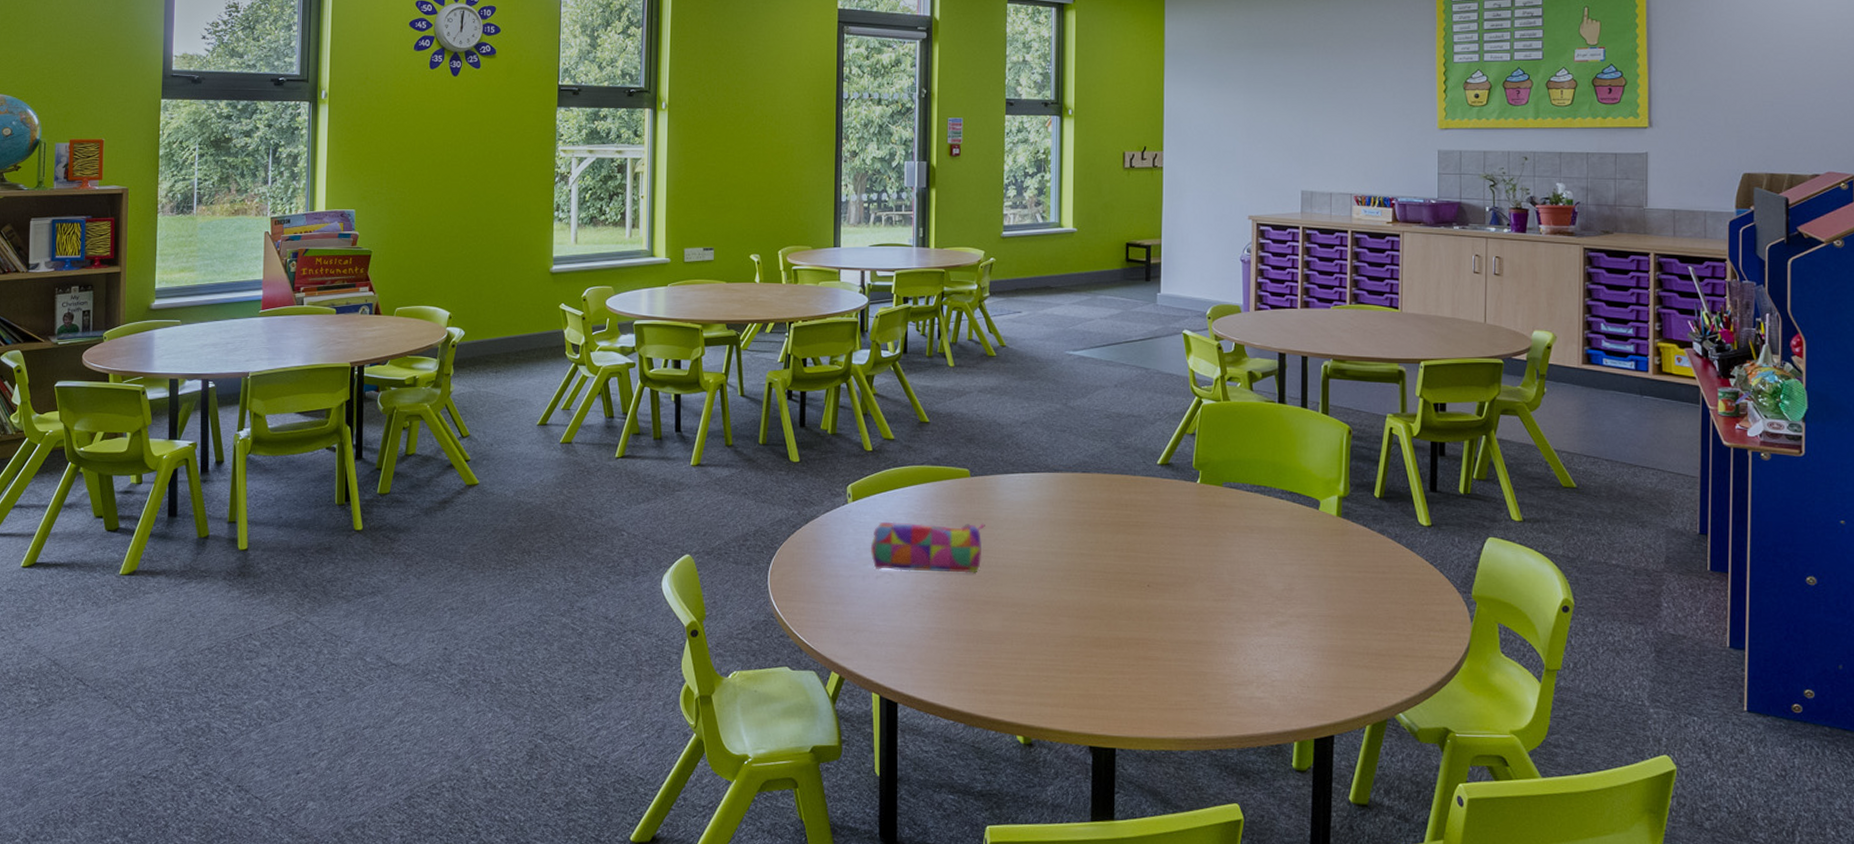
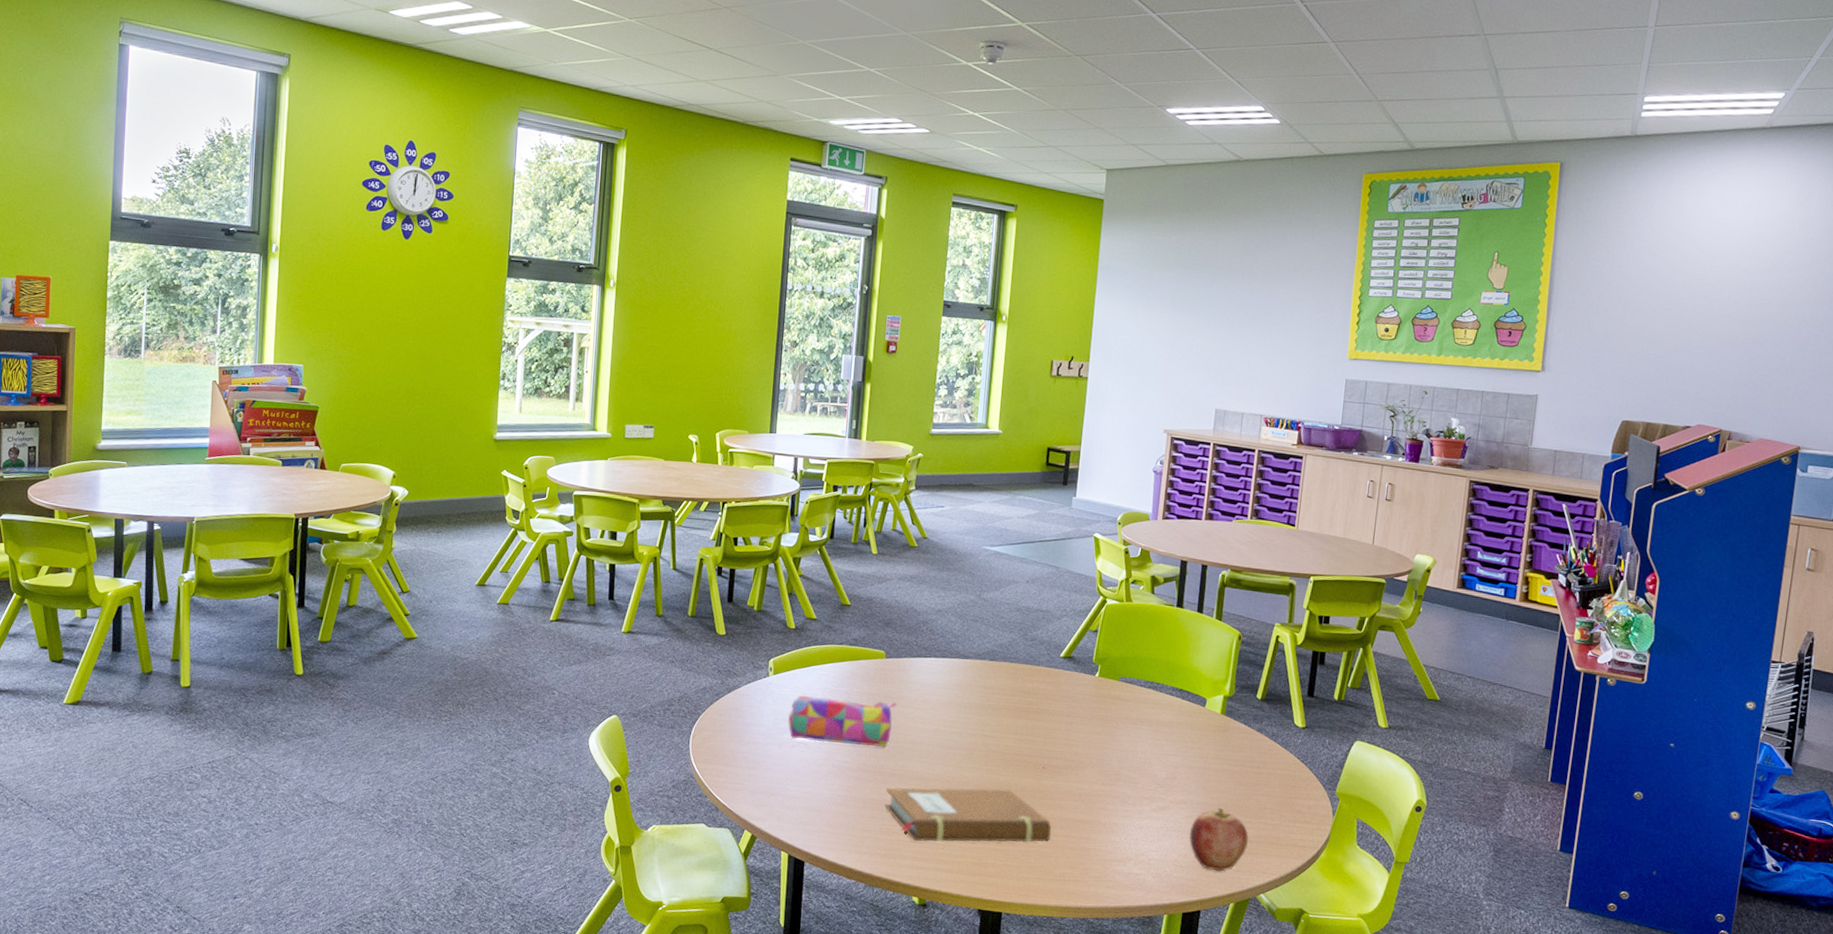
notebook: none [980,611,1163,675] -> present [885,787,1051,843]
apple: none [1314,620,1379,691] -> present [1189,808,1249,872]

